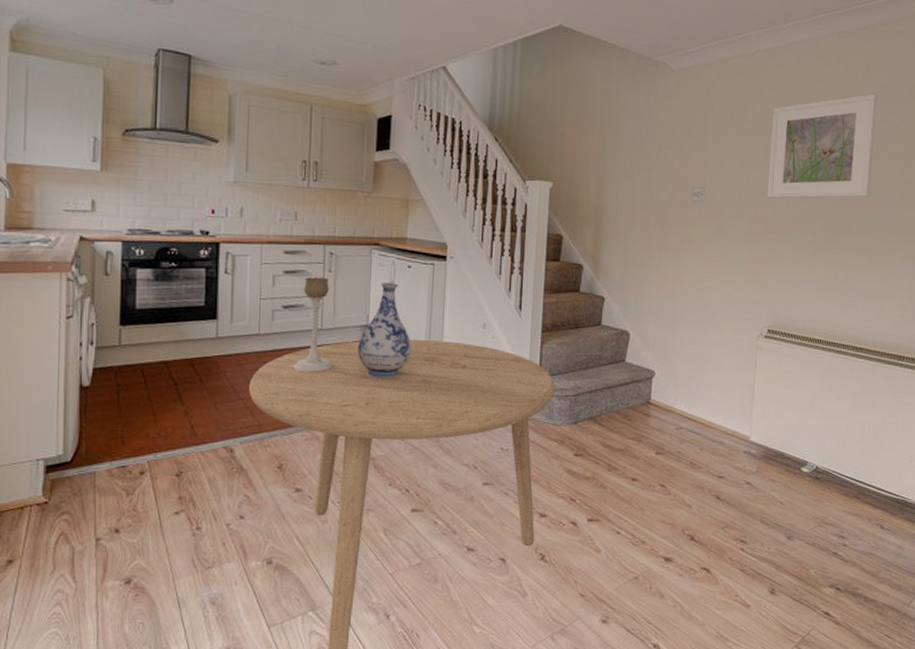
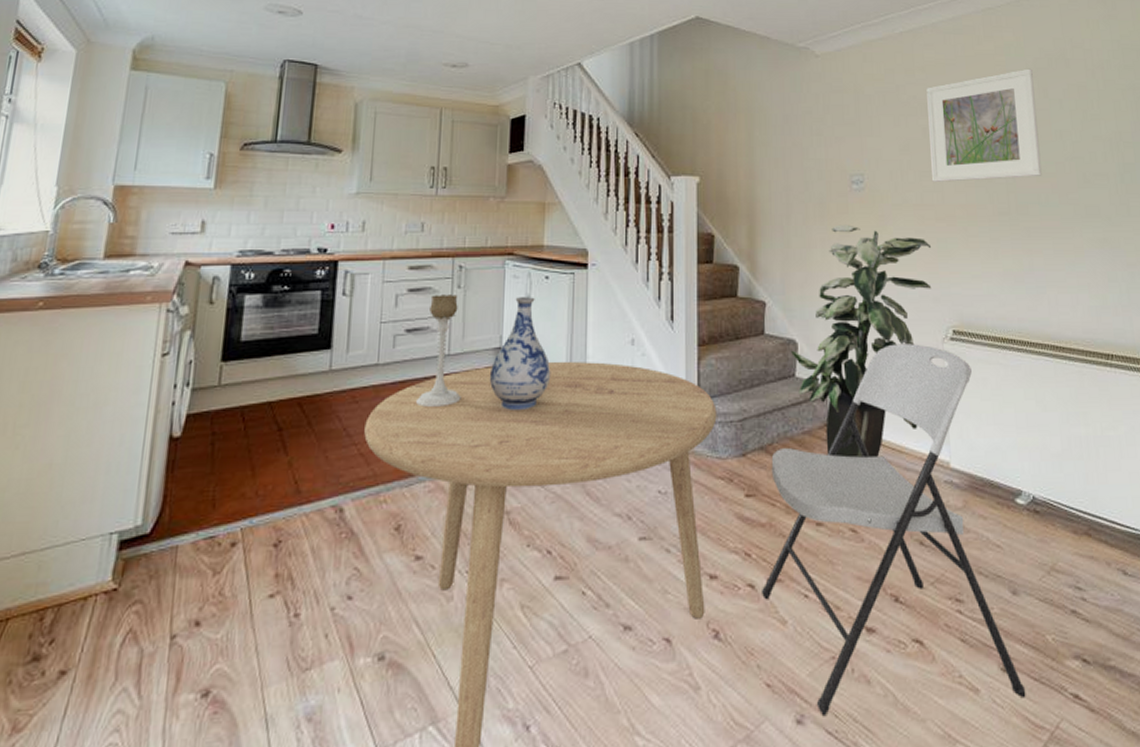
chair: none [582,338,787,619] -> present [762,344,1026,717]
indoor plant: none [623,232,759,430] -> present [791,224,932,458]

